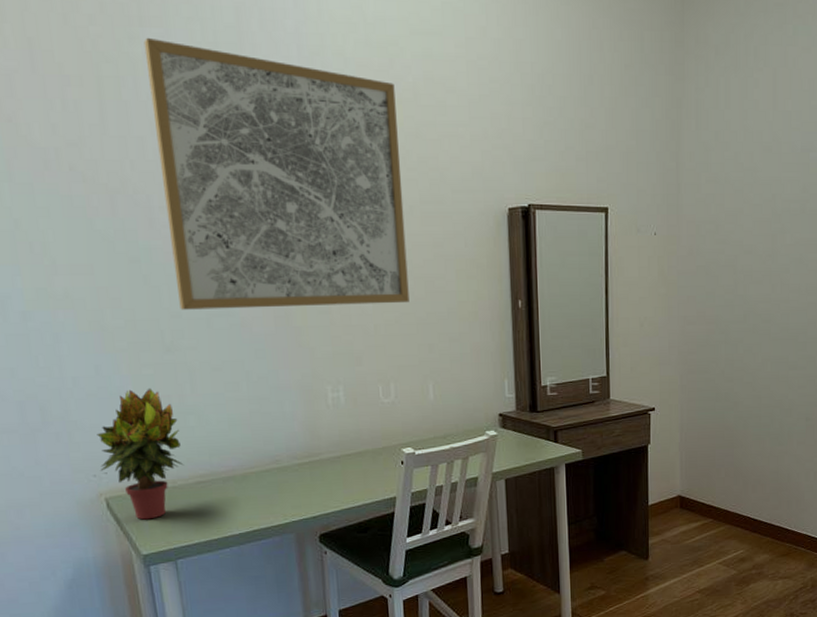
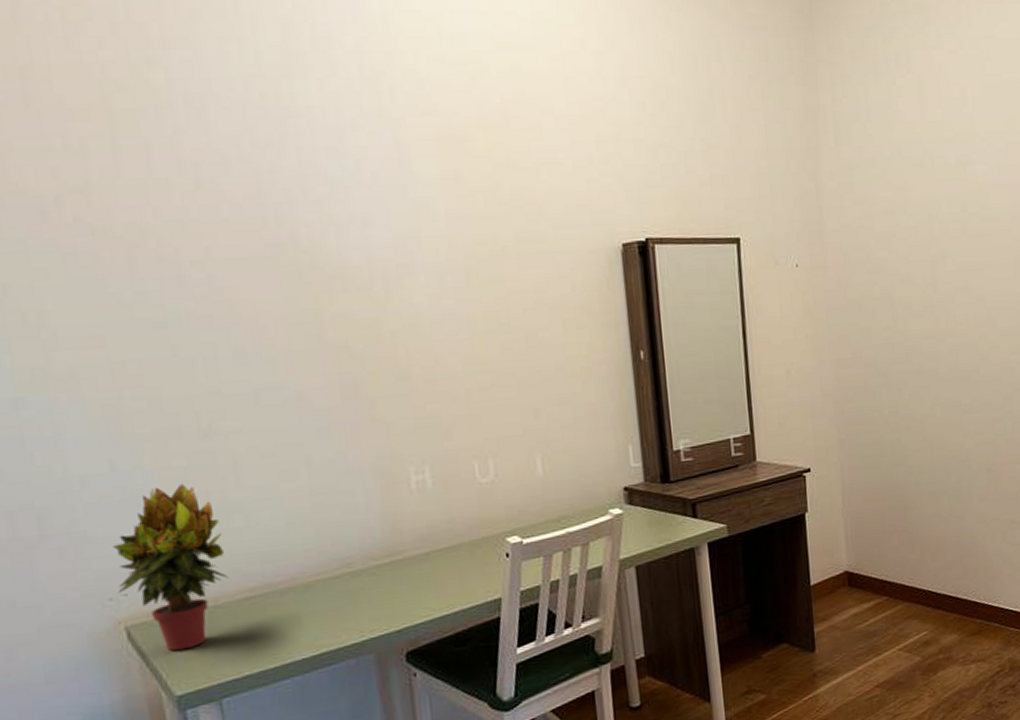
wall art: present [143,37,409,310] -> none [167,61,508,385]

